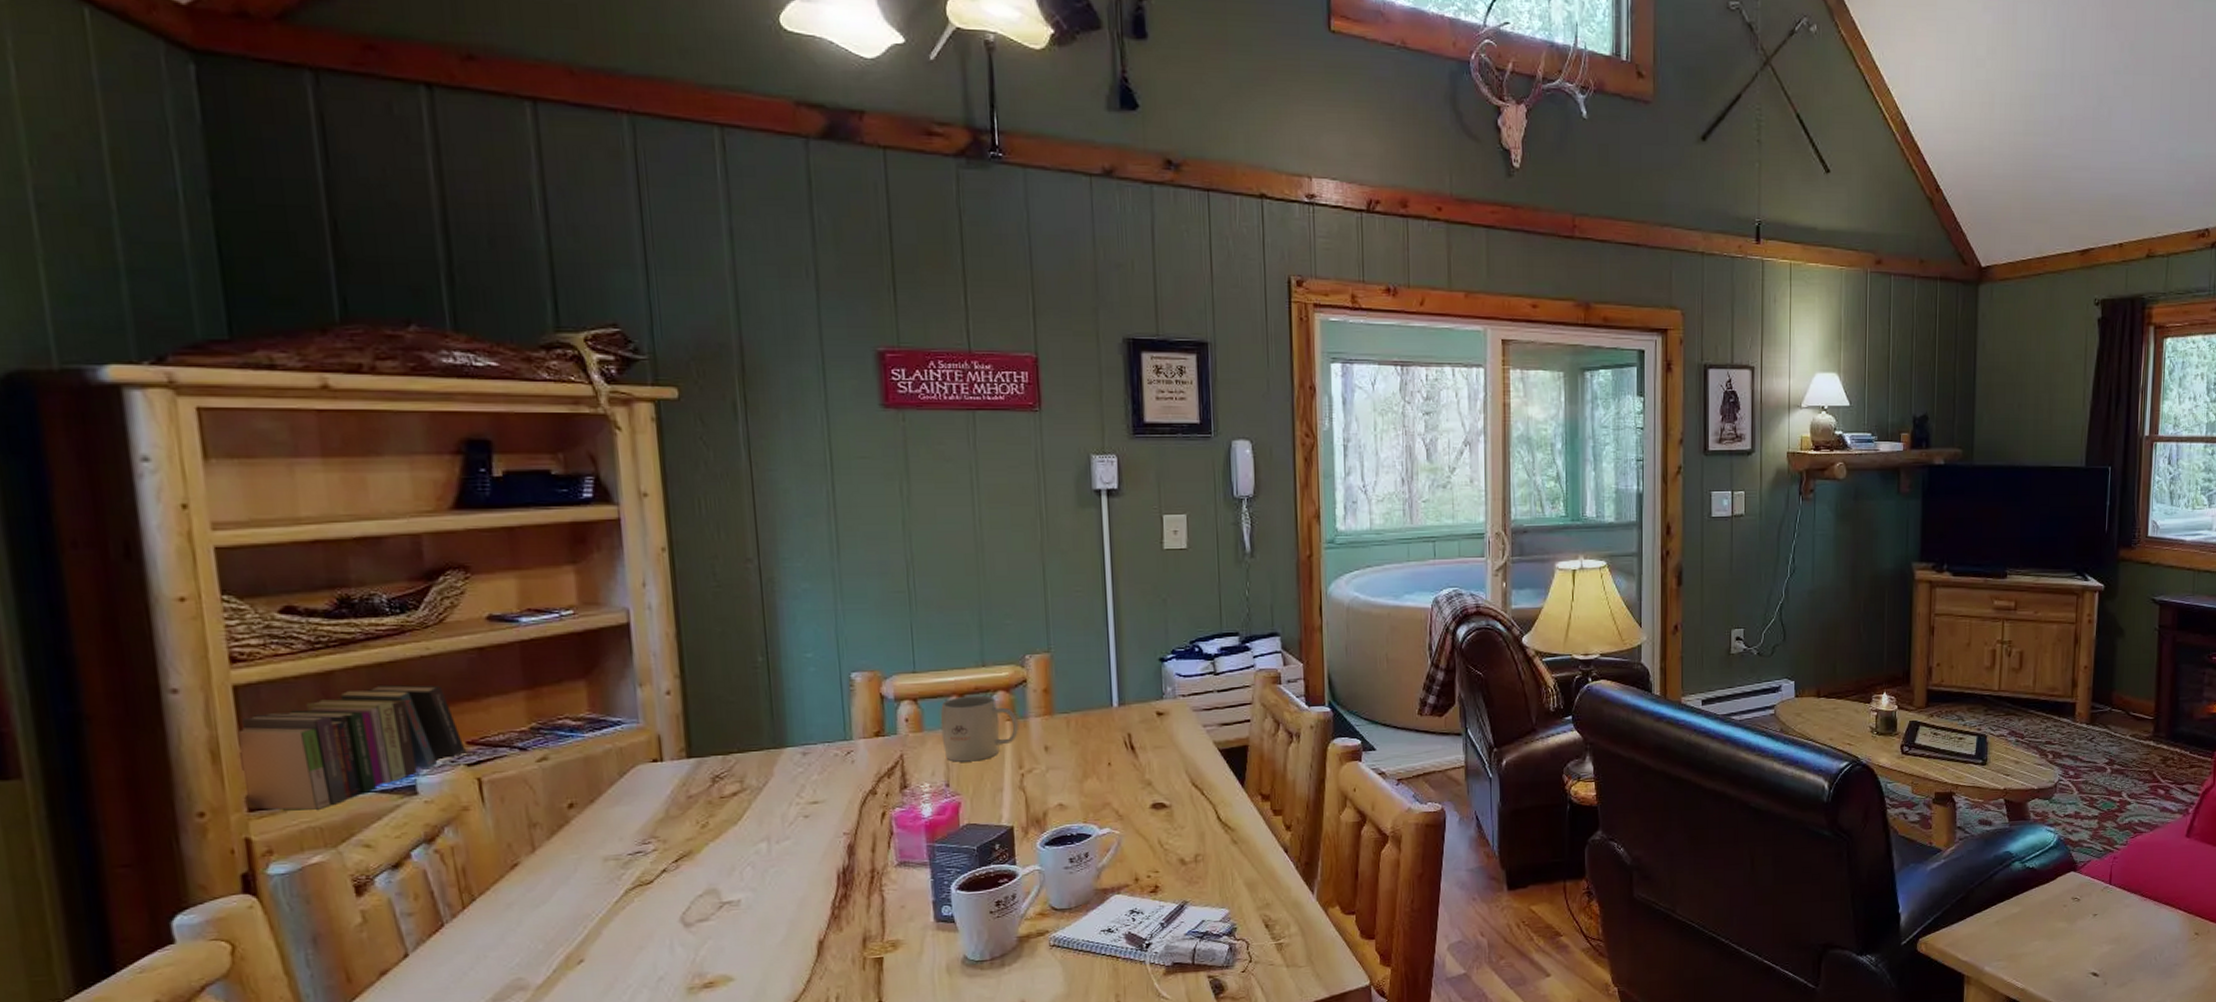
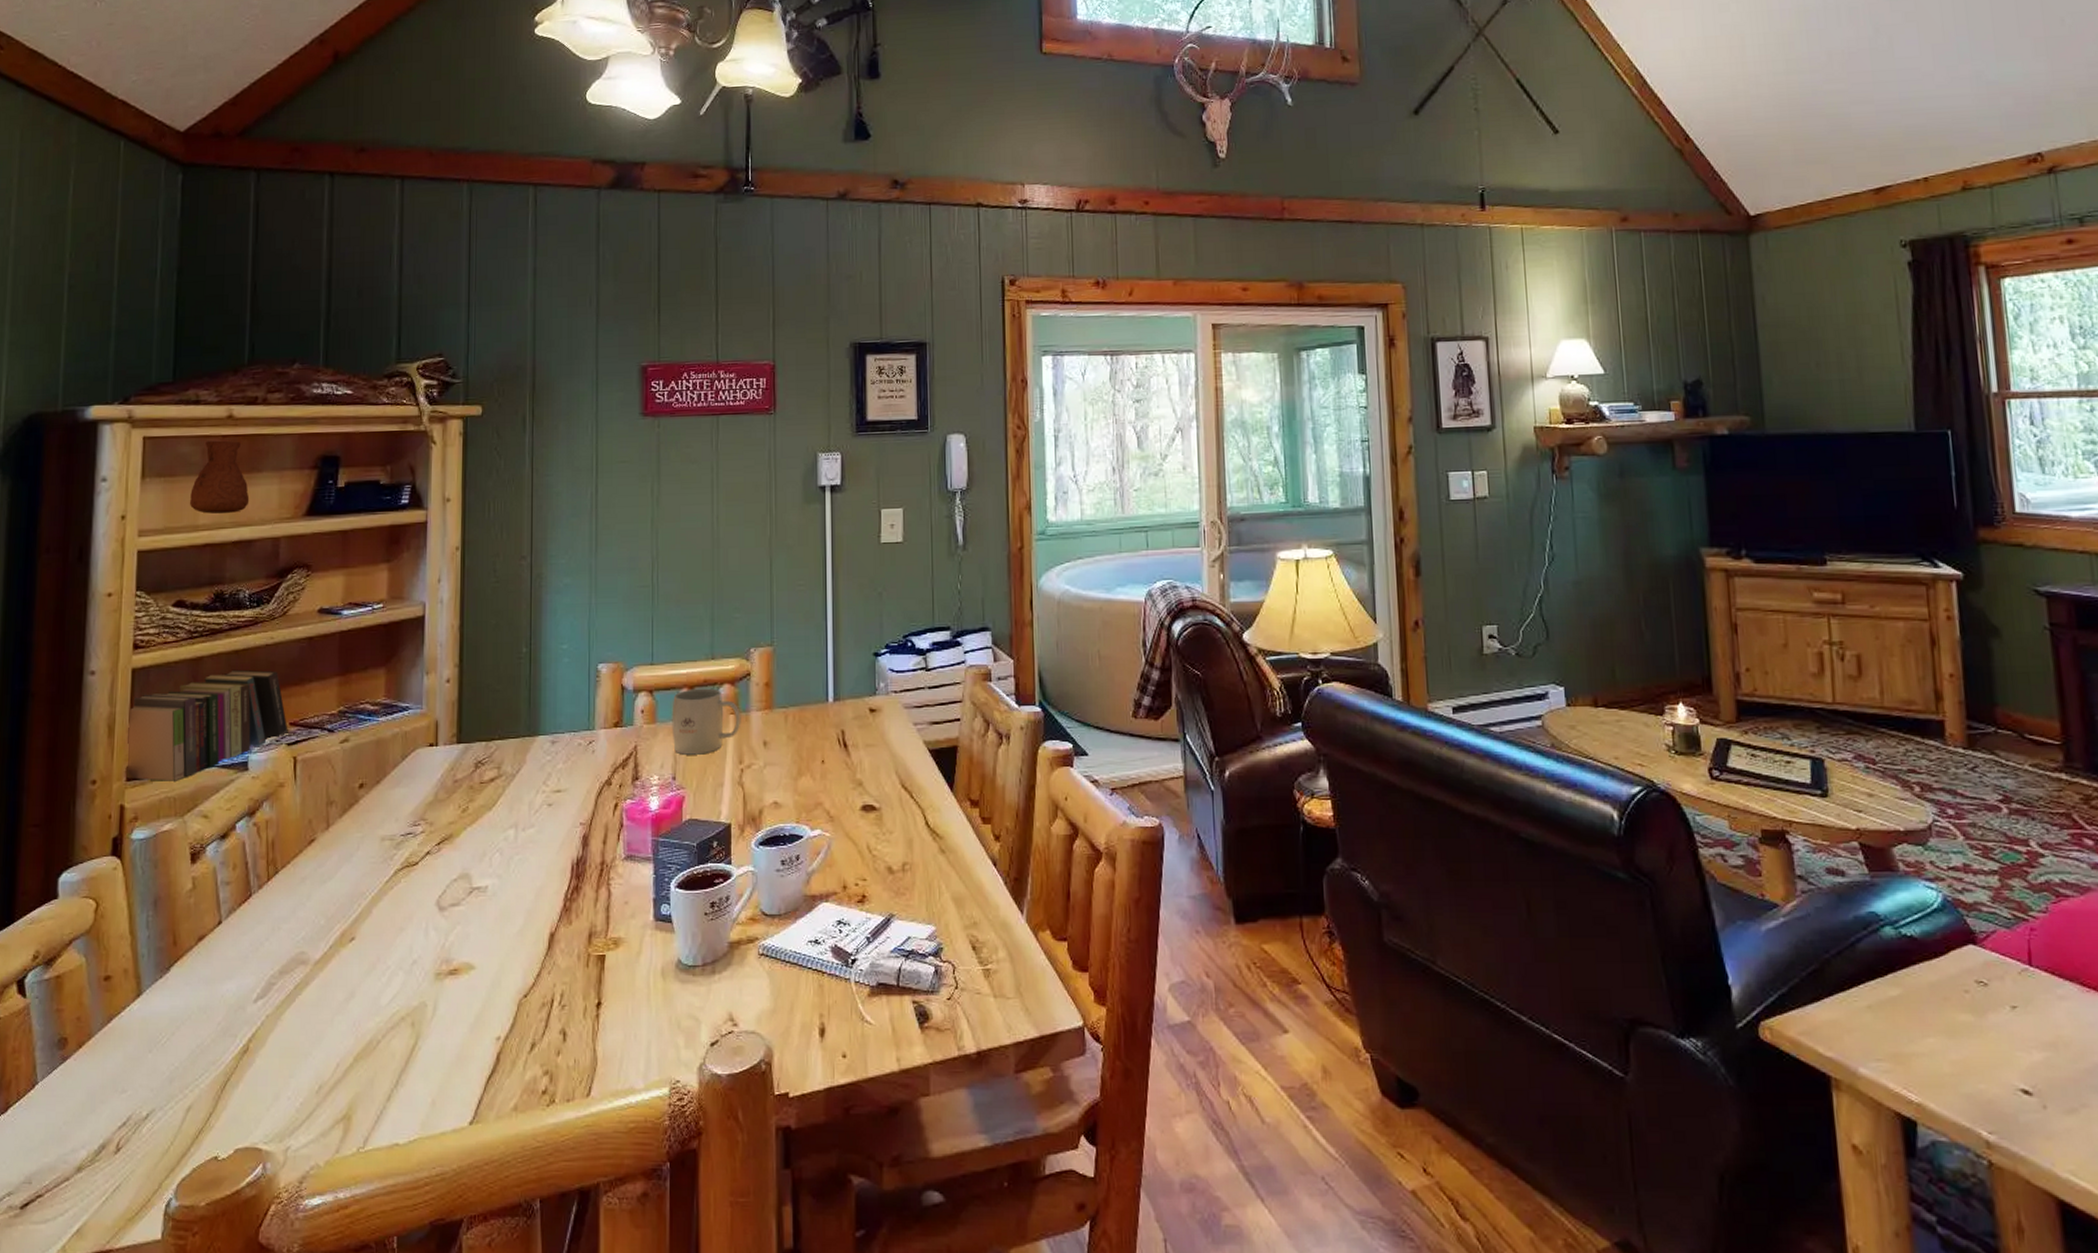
decorative vase: none [281,416,370,504] -> present [190,440,250,514]

